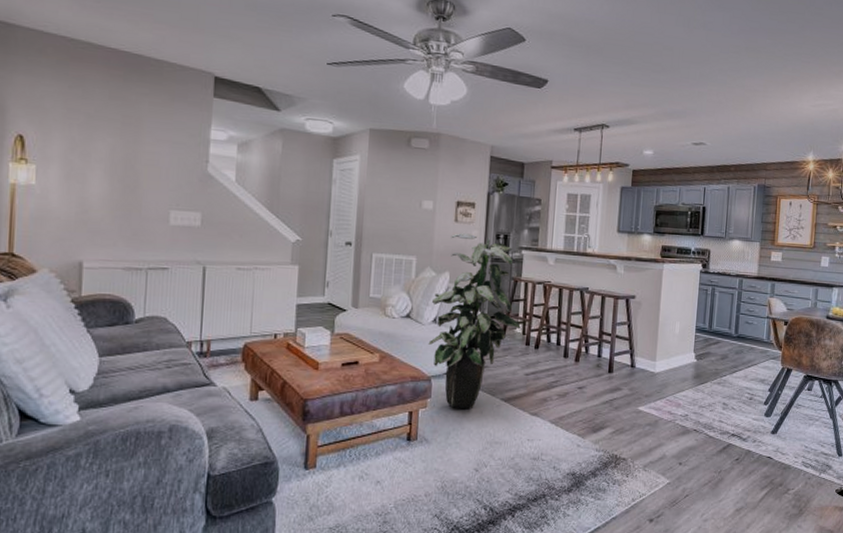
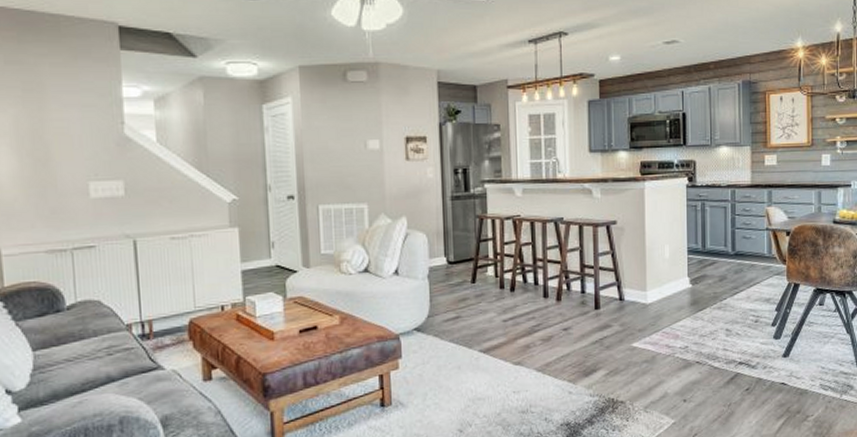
indoor plant: present [428,233,521,408] -> none [390,171,492,366]

